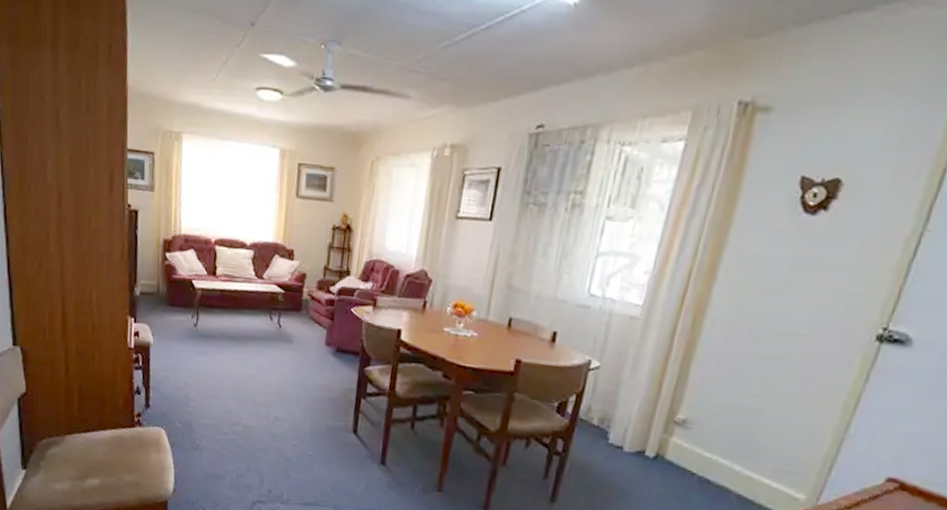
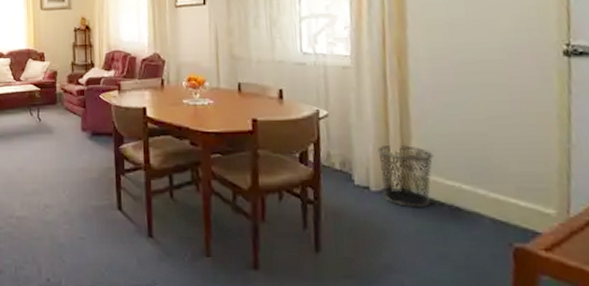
waste bin: none [634,406,700,475] -> present [378,144,434,208]

